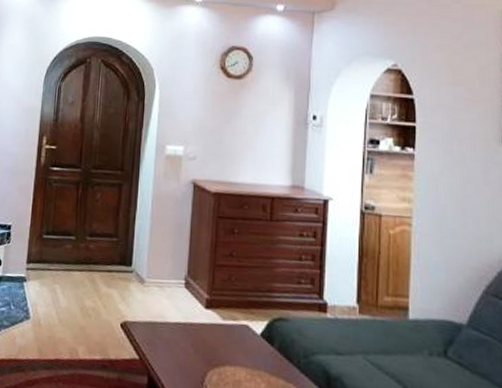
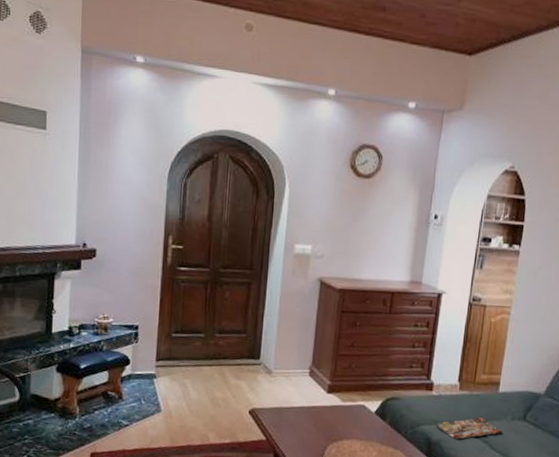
magazine: none [333,348,419,377] -> present [435,416,503,440]

